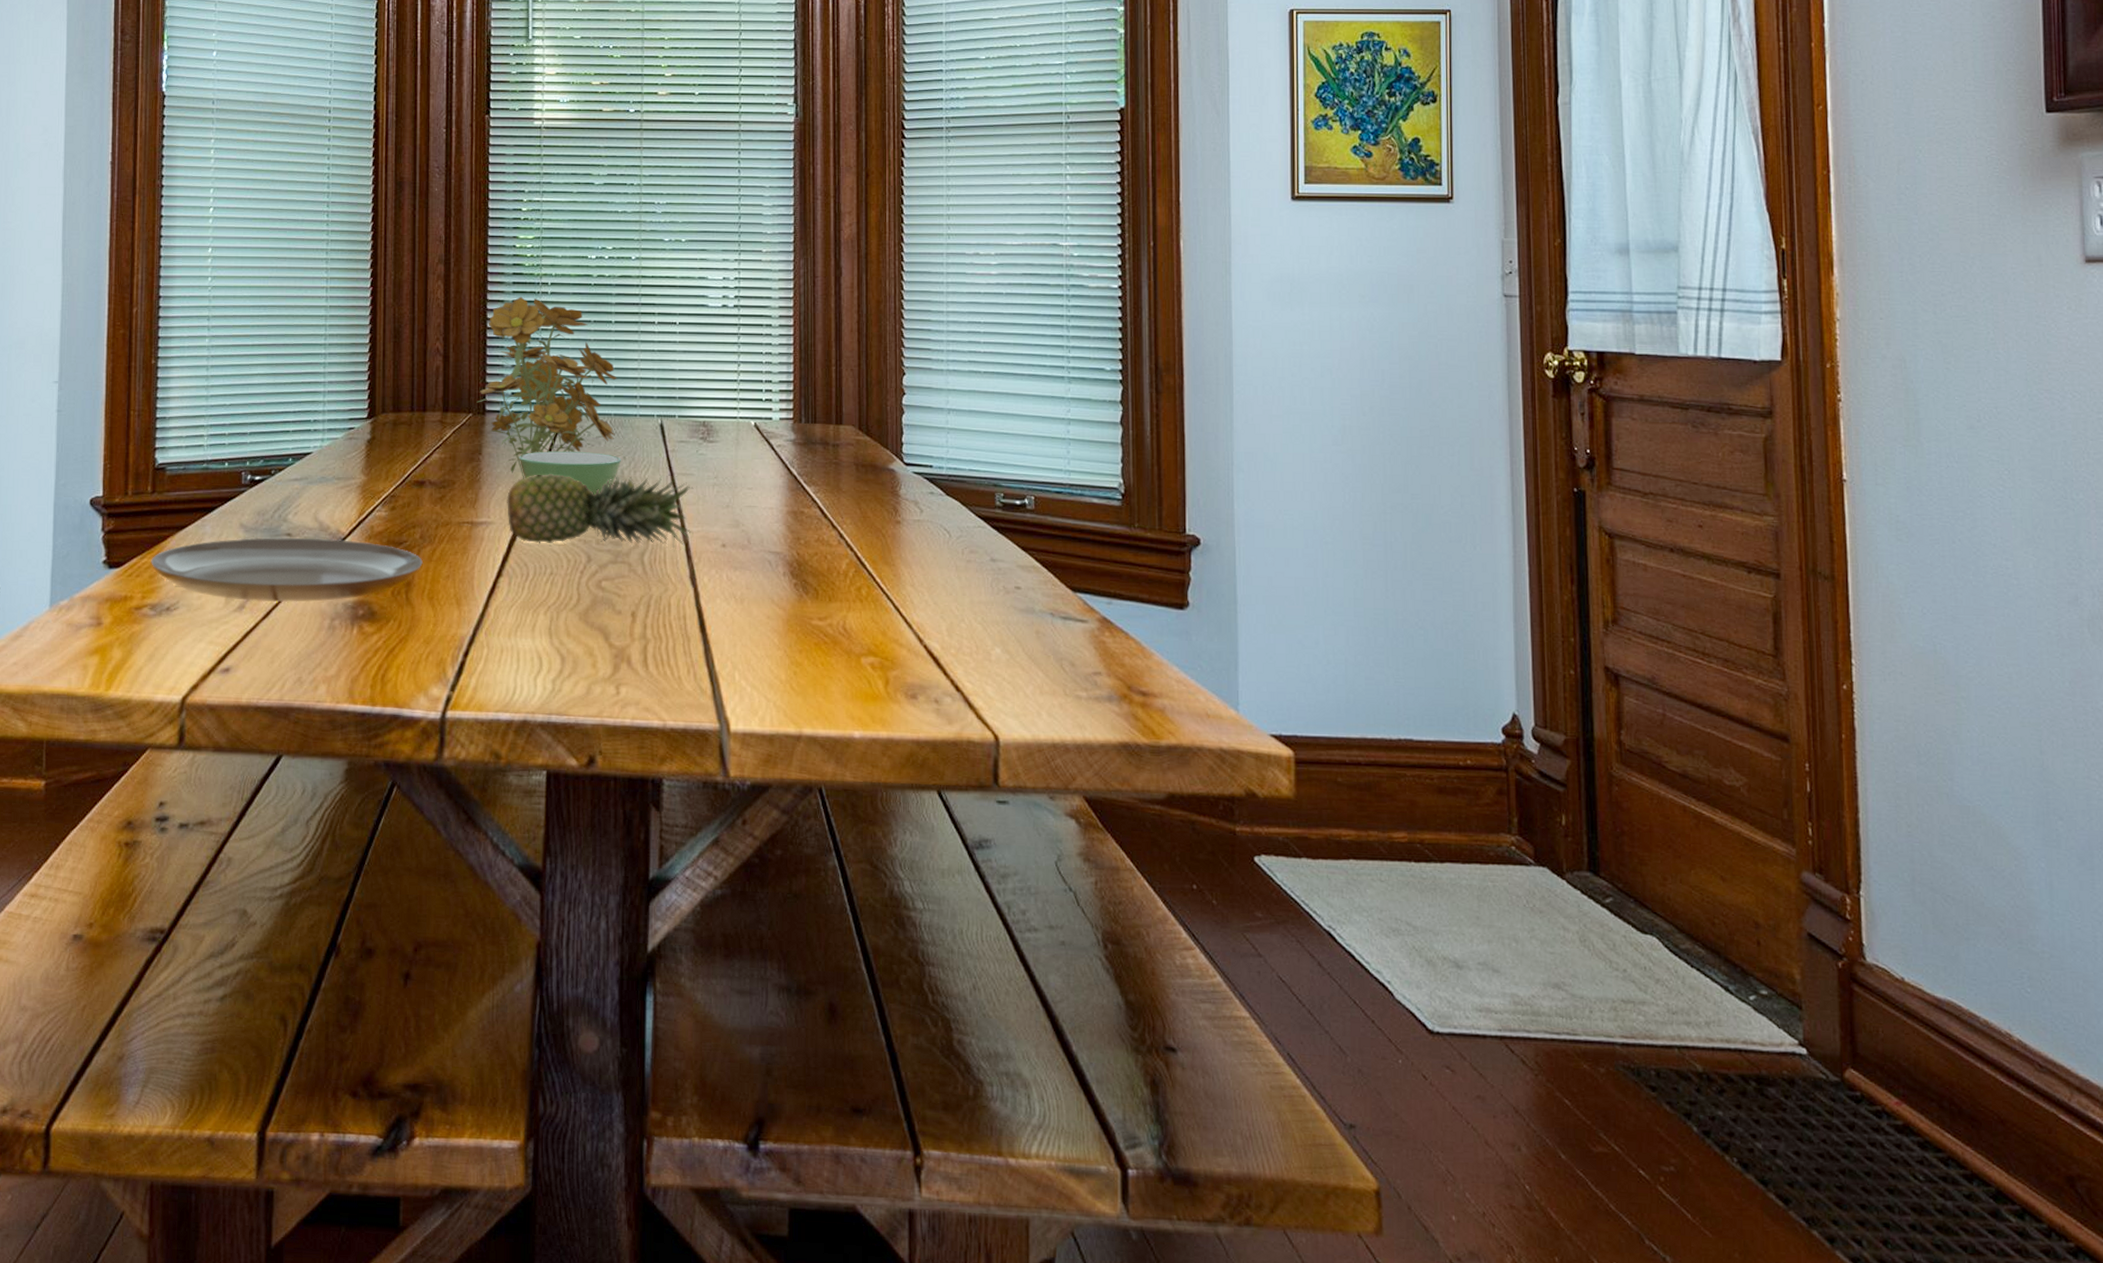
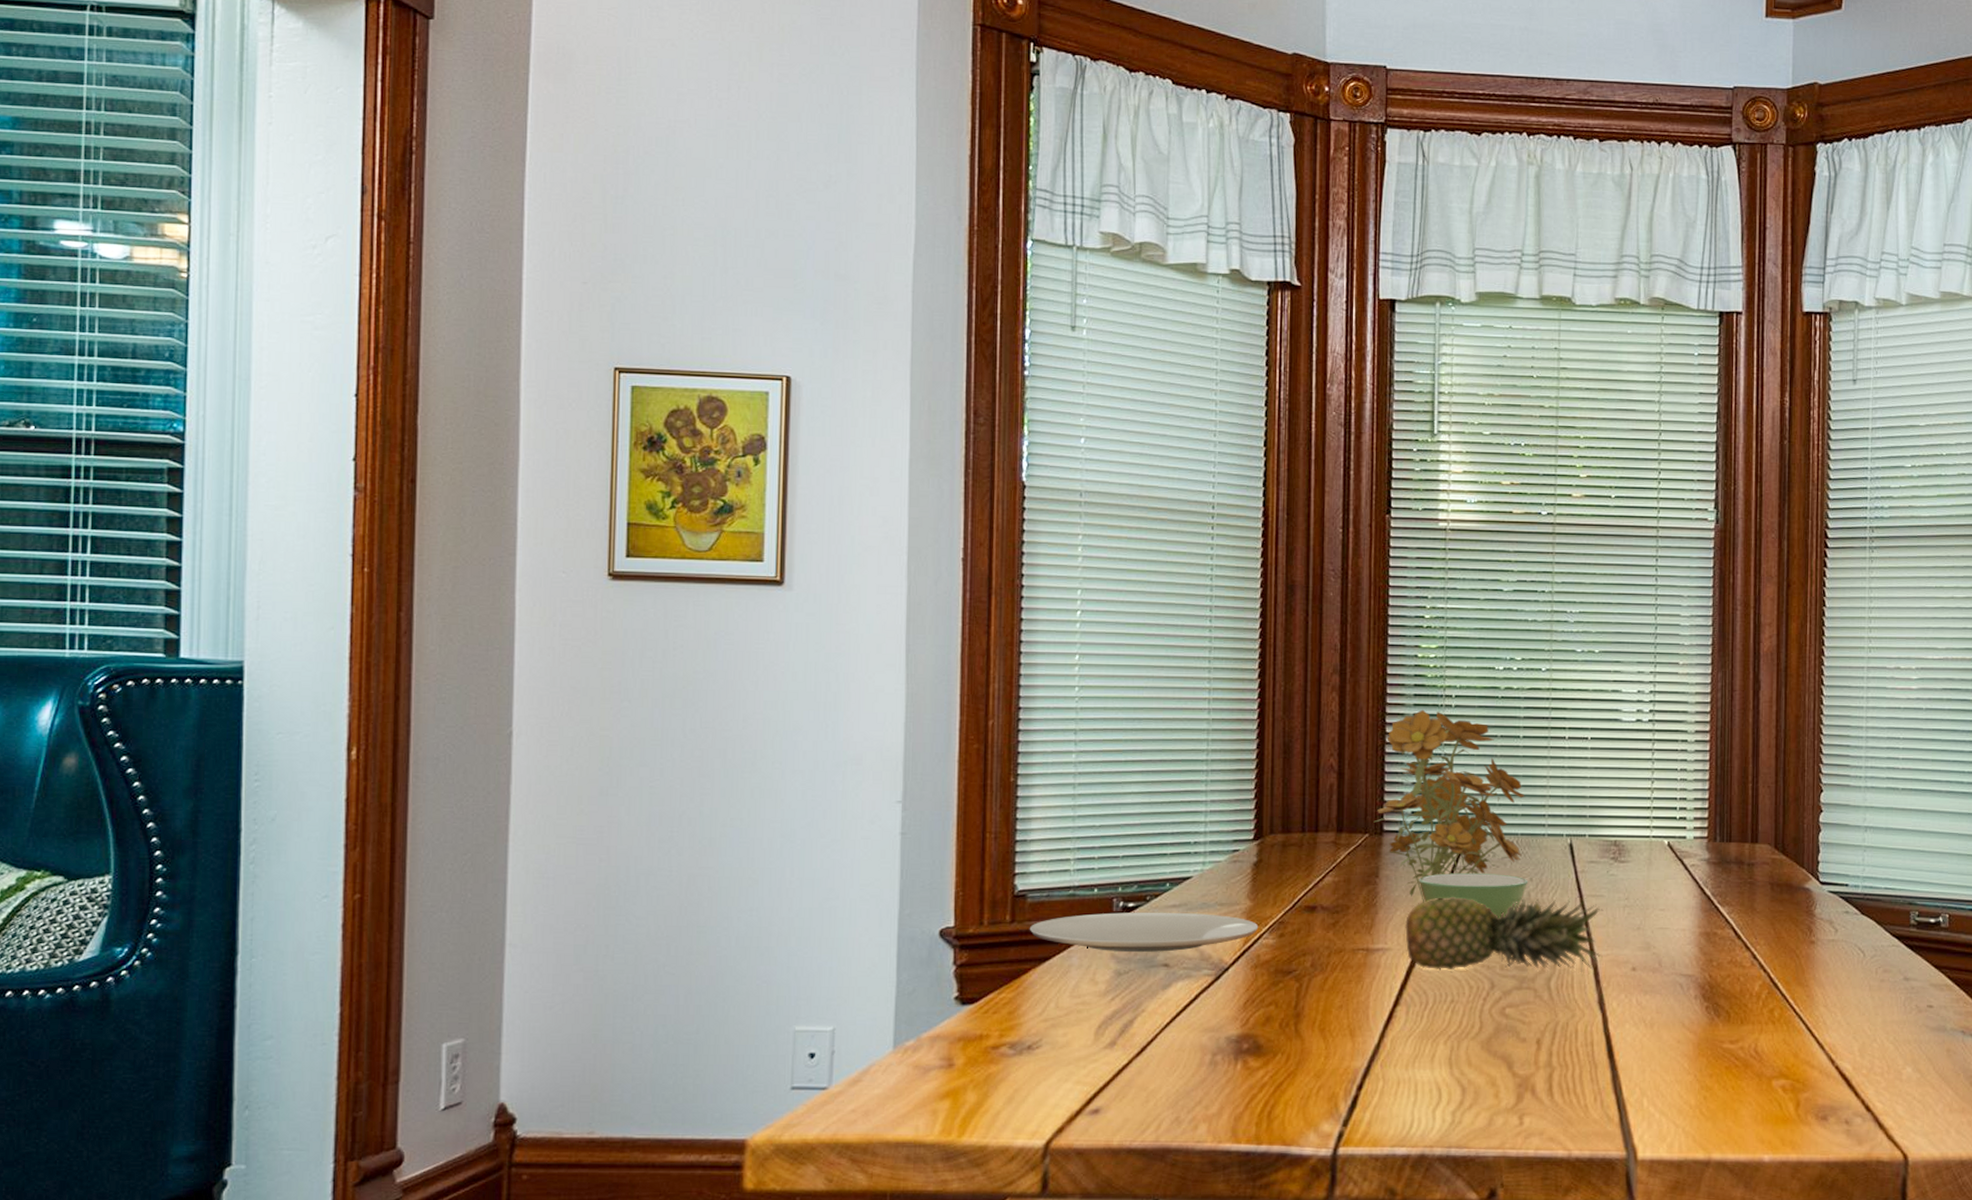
plate: present [151,538,423,603] -> none [1010,968,1314,1038]
plate: none [168,484,372,522] -> present [1029,912,1259,952]

